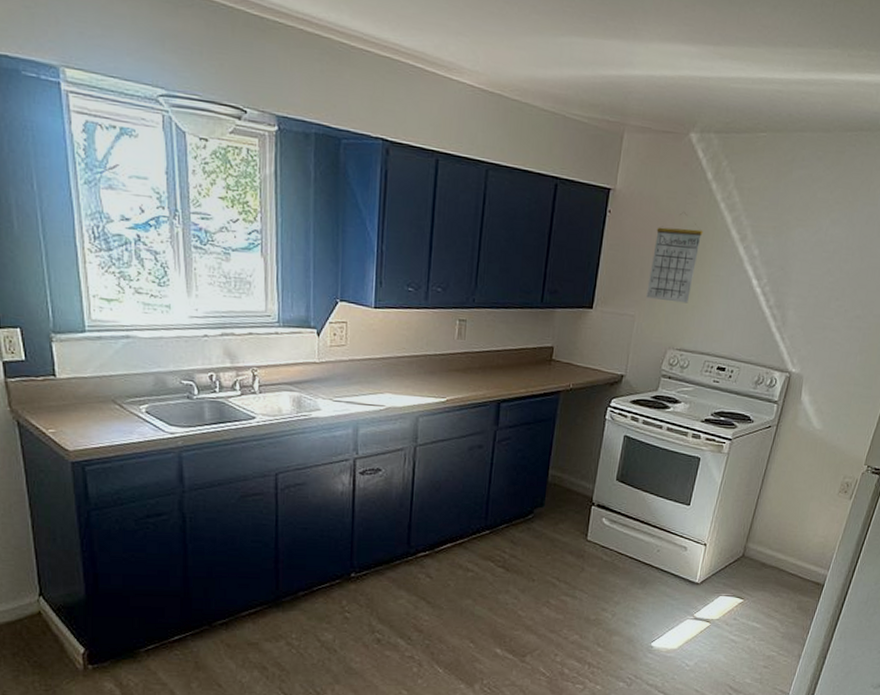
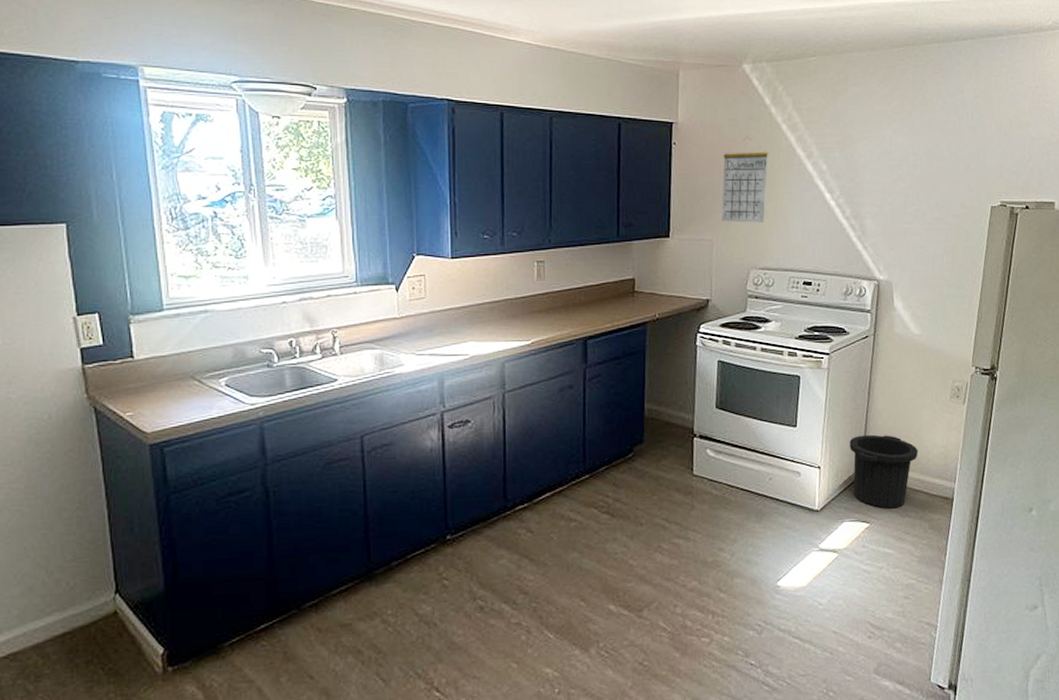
trash can: none [733,518,800,588] -> present [849,434,918,509]

